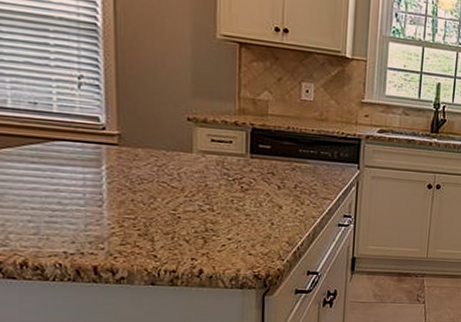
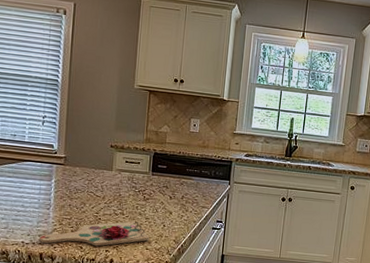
cutting board: none [91,220,252,254] -> present [40,221,149,247]

